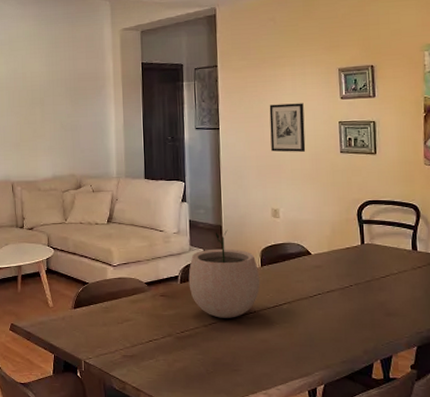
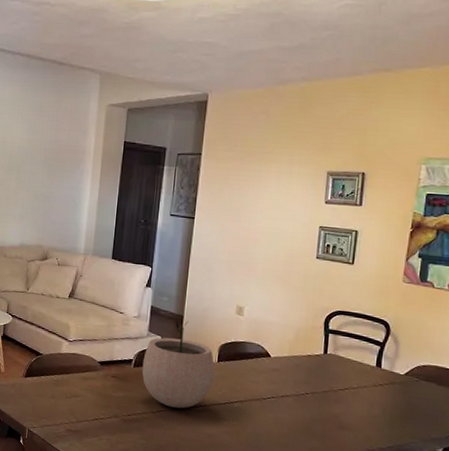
wall art: present [269,103,306,152] -> none [245,200,285,252]

